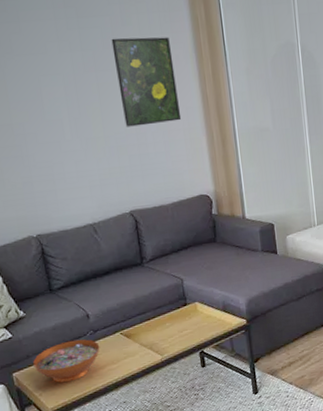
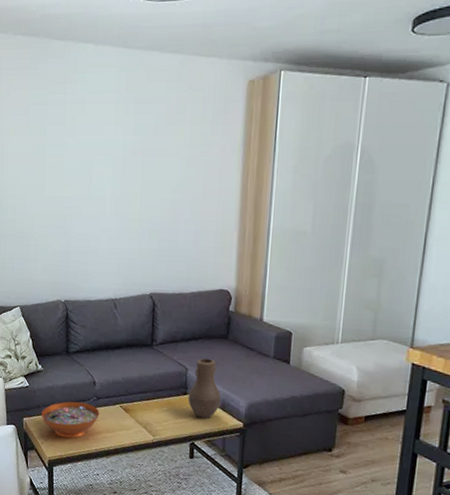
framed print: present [111,37,182,127] -> none [161,125,220,213]
vase: none [188,265,222,326] -> present [188,358,221,419]

